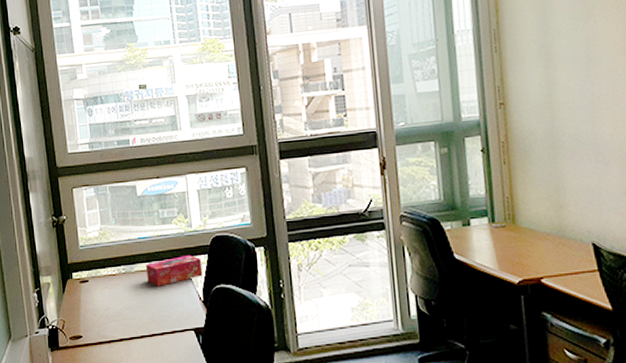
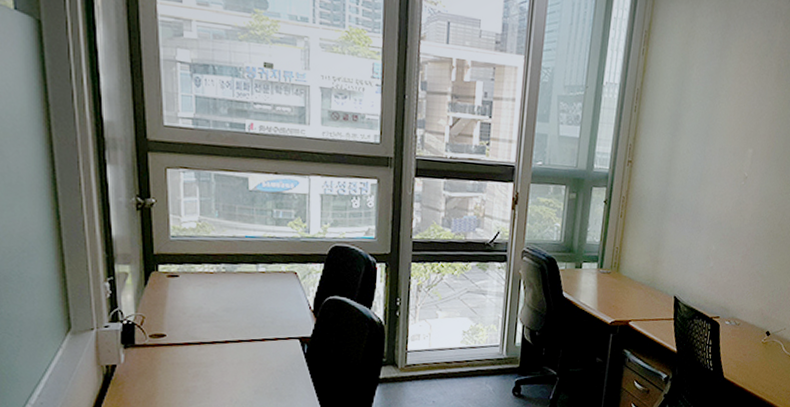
tissue box: present [145,254,203,286] -> none [251,261,317,291]

